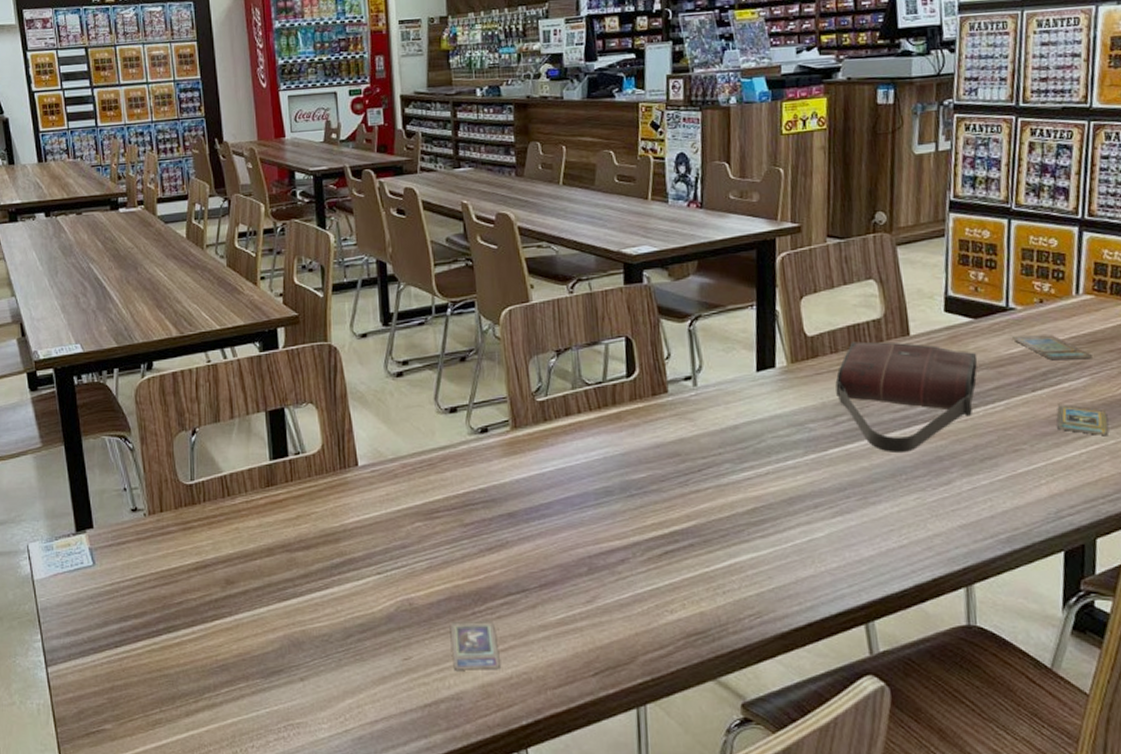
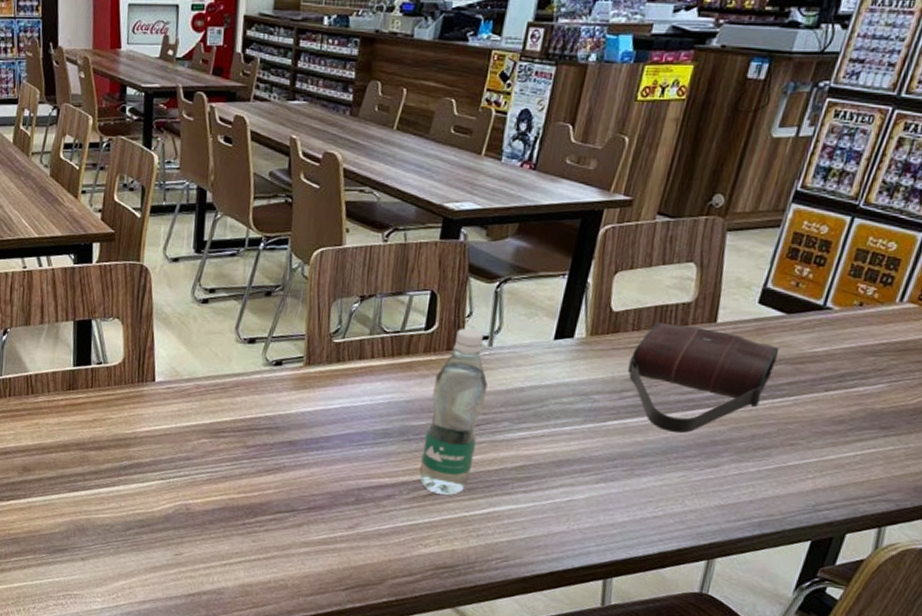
trading card: present [451,620,500,670] -> none [218,529,262,573]
bottle: none [646,370,703,551] -> present [419,328,488,495]
trading card: present [1011,335,1092,359] -> none [819,336,897,366]
trading card case: present [1056,403,1108,436] -> none [839,406,895,442]

